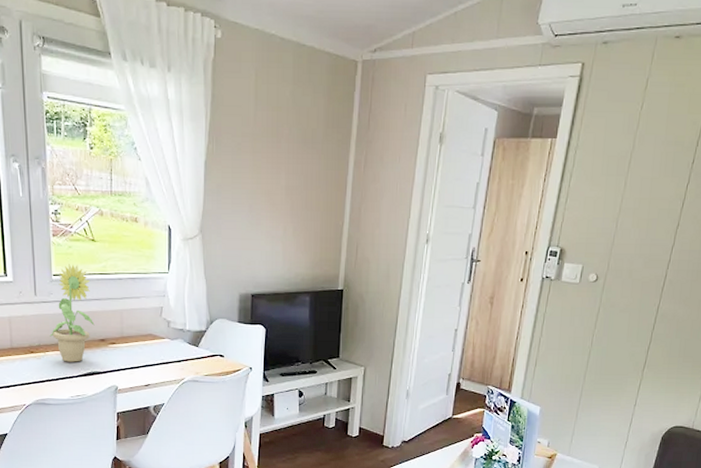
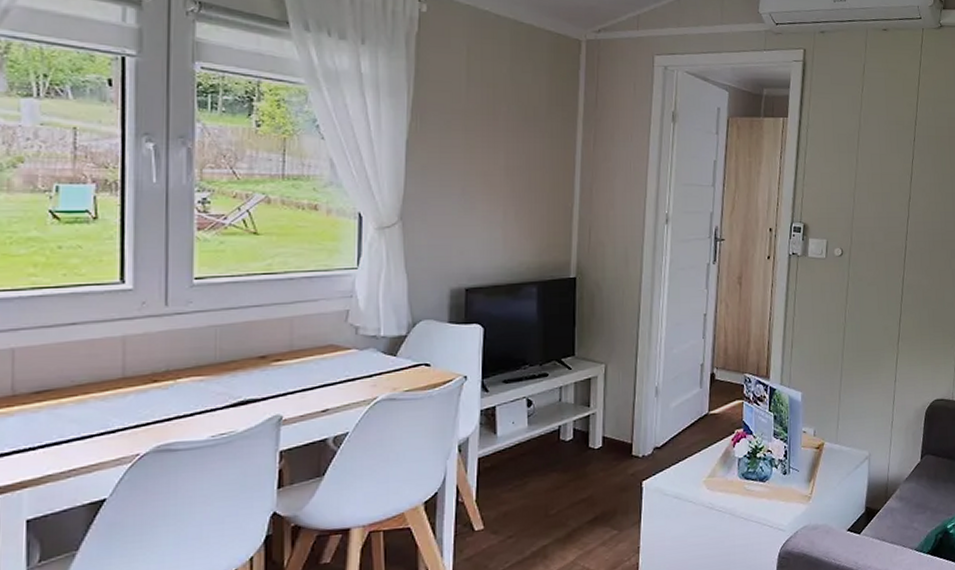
sunflower: present [50,264,95,362] -> none [184,263,252,390]

